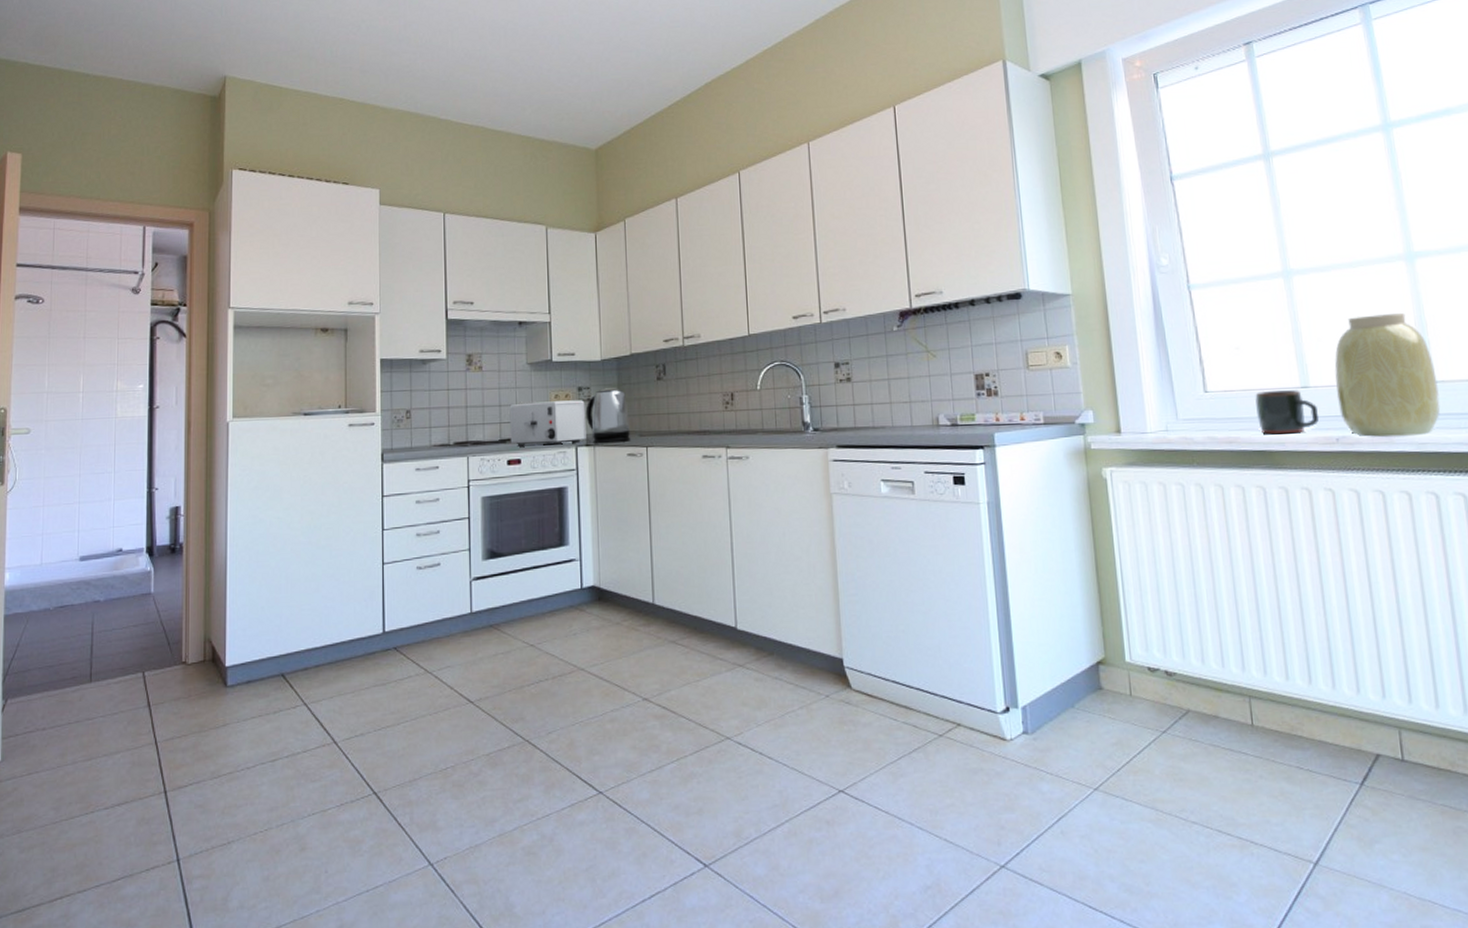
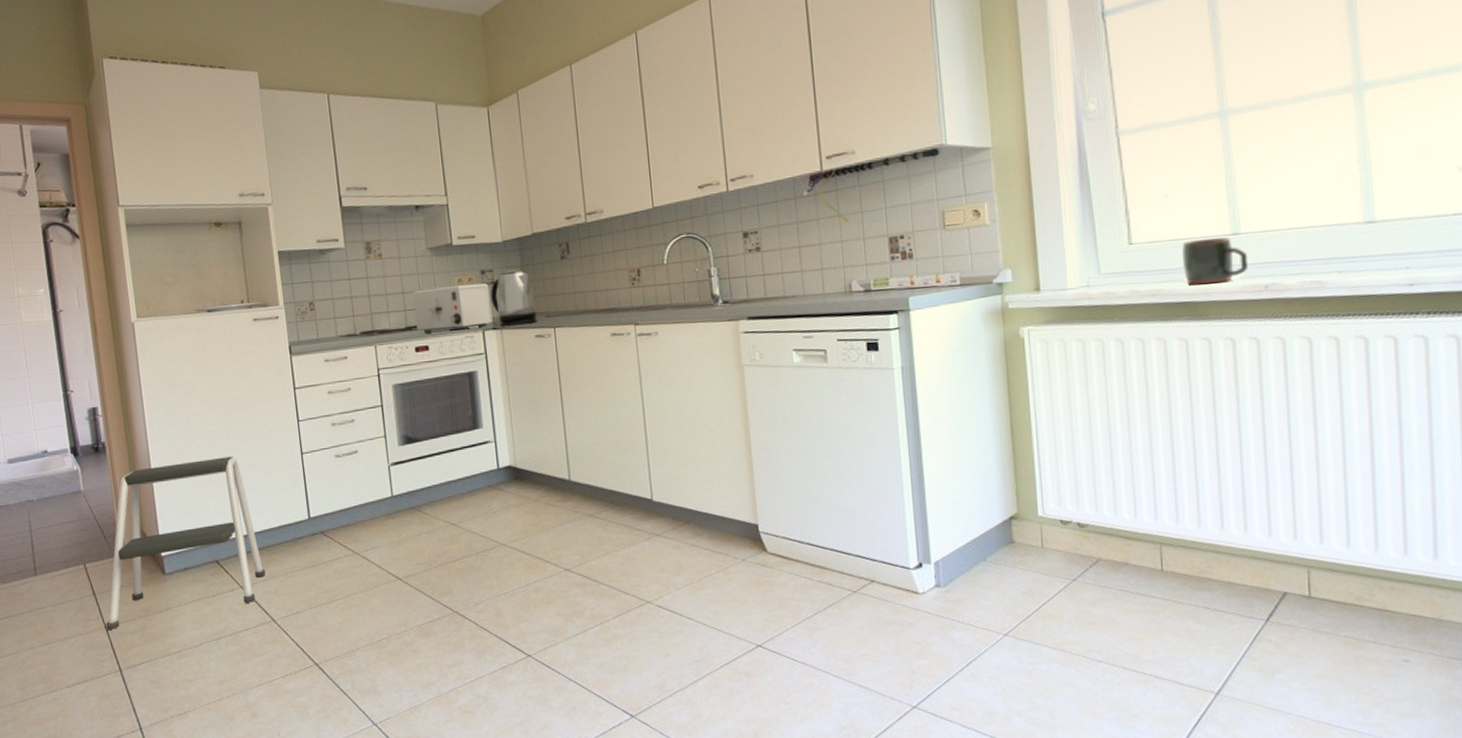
step stool: none [156,563,332,746] -> present [105,456,265,630]
vase: present [1334,312,1441,438] -> none [1268,149,1378,283]

